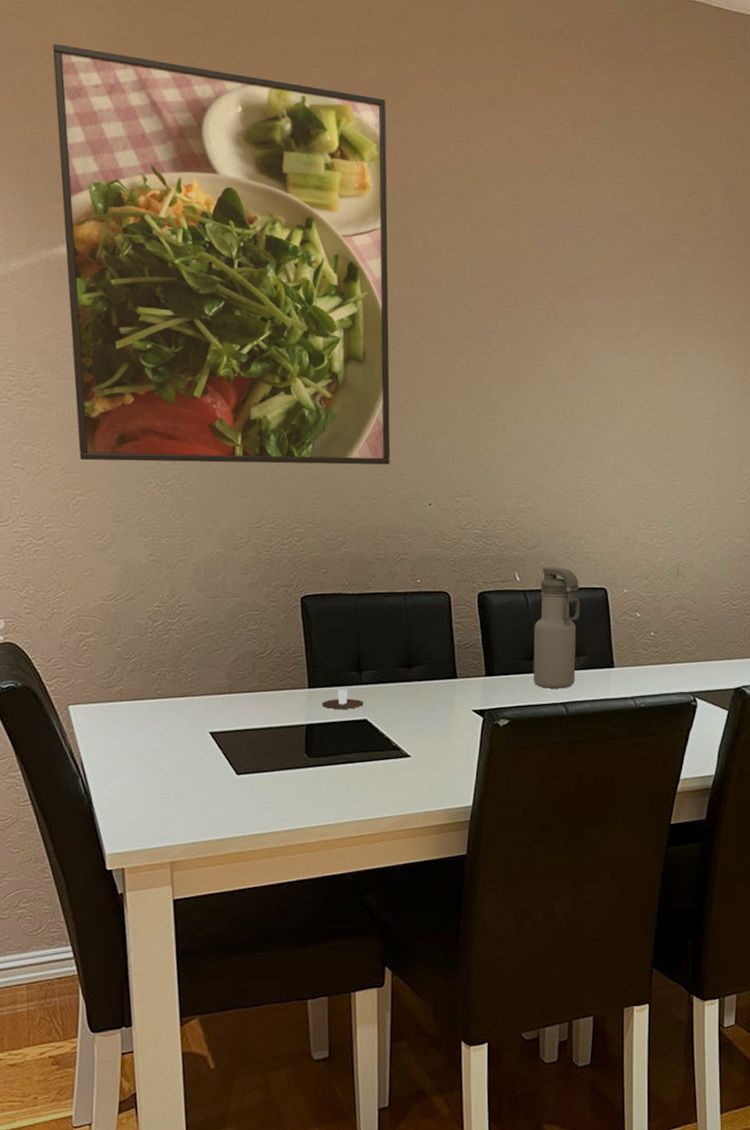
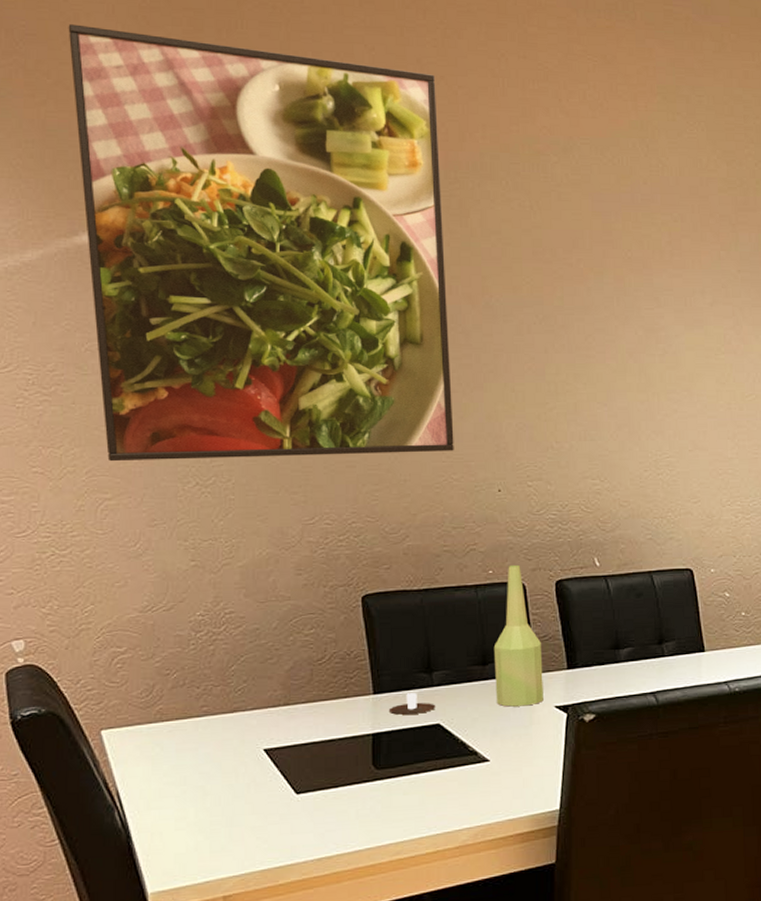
bottle: none [418,575,463,708] -> present [493,564,544,707]
water bottle: present [533,567,581,689] -> none [617,550,666,678]

